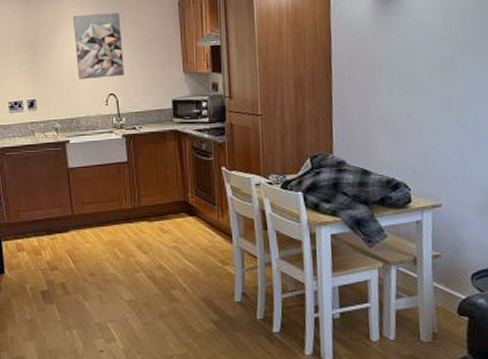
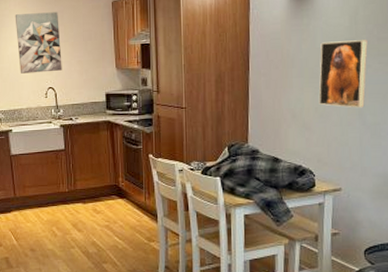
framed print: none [411,38,465,114] -> present [318,40,368,108]

